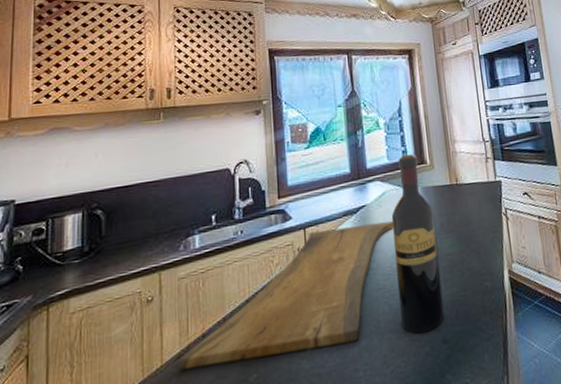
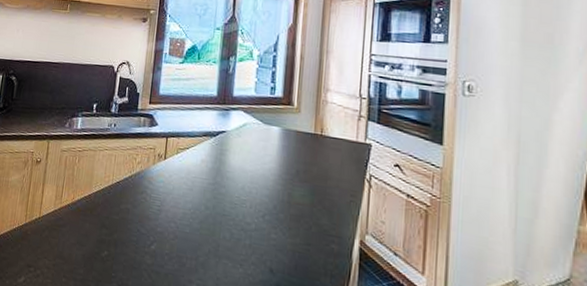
cutting board: present [178,221,393,370] -> none [51,142,249,255]
wine bottle: present [391,154,445,334] -> none [239,91,292,272]

